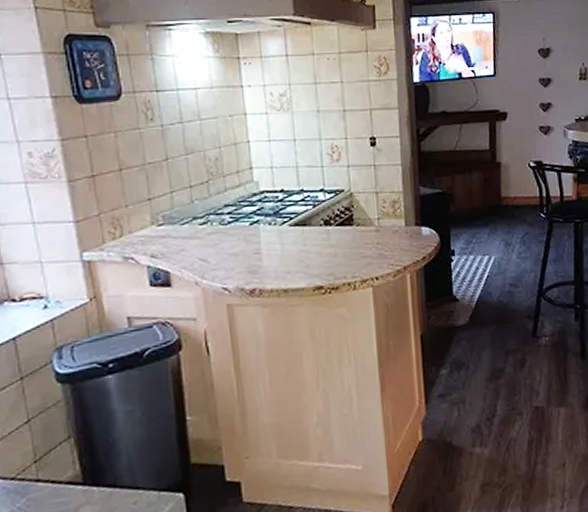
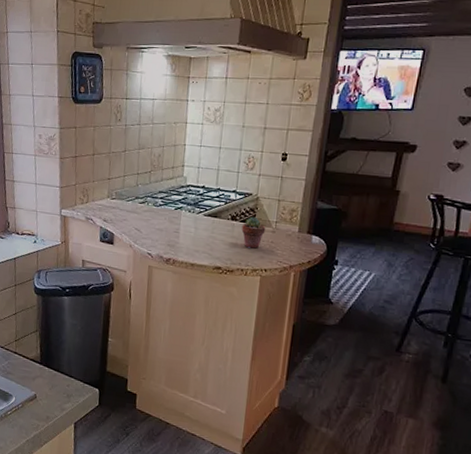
potted succulent: none [339,216,368,256] -> present [241,216,266,249]

